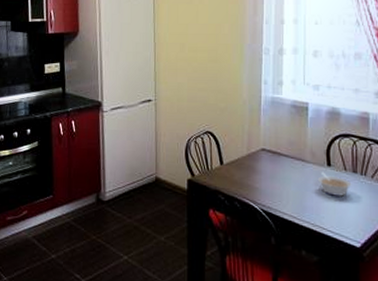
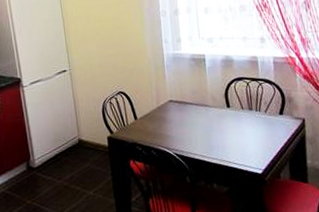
legume: present [317,172,352,196] -> none [220,113,250,133]

